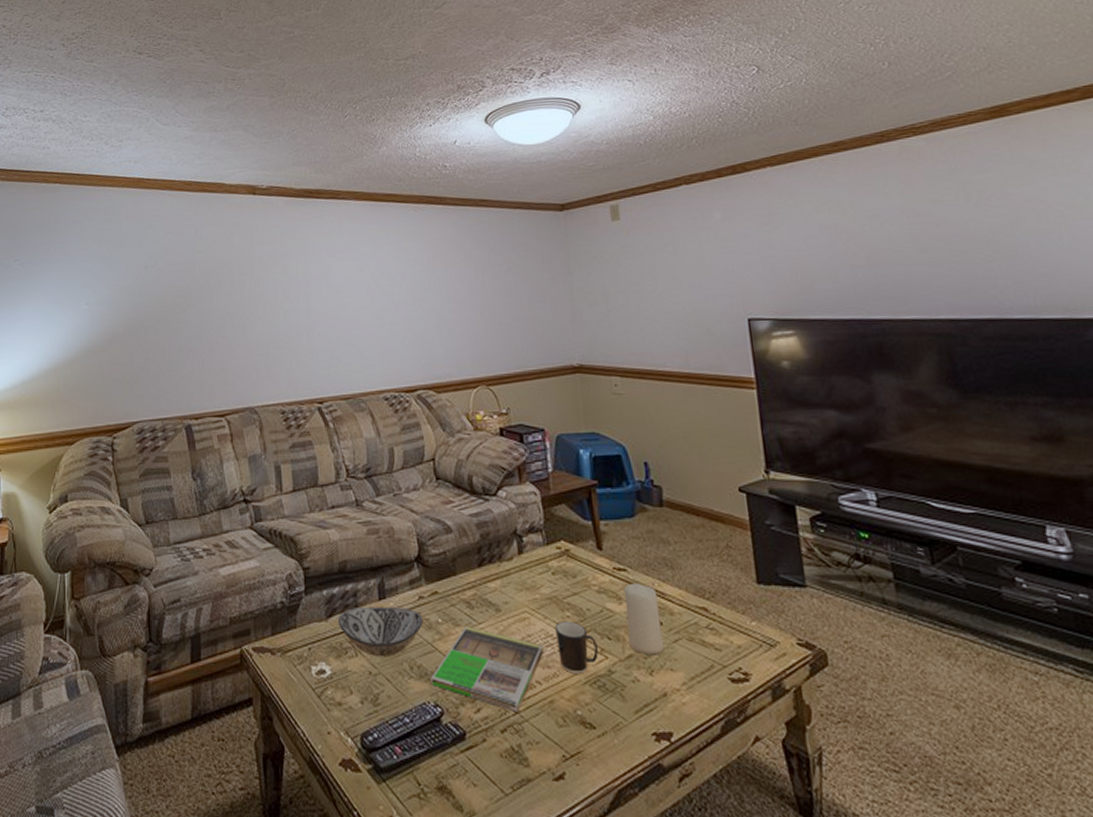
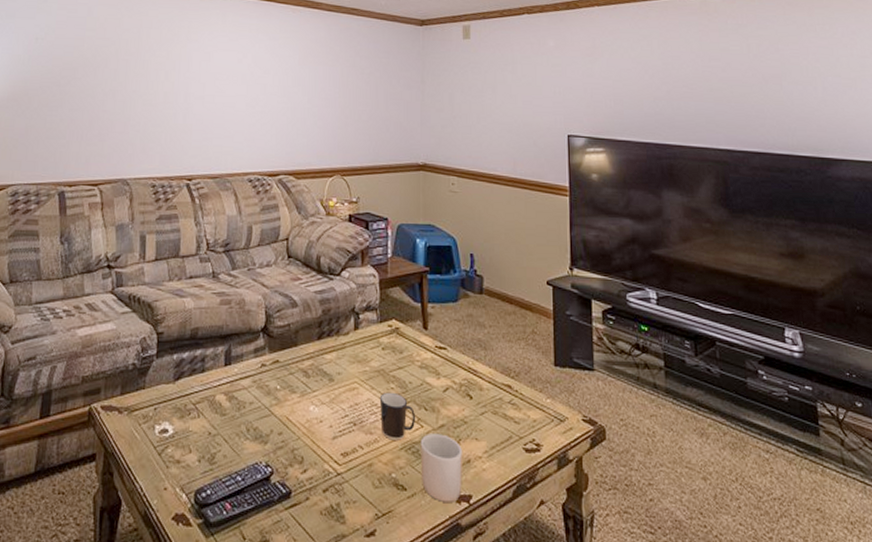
decorative bowl: present [338,606,424,657] -> none [185,371,264,419]
magazine: present [431,626,544,712] -> none [264,393,368,474]
mug: none [606,665,660,741] -> present [420,434,463,502]
candle: present [623,582,665,655] -> none [442,360,473,426]

